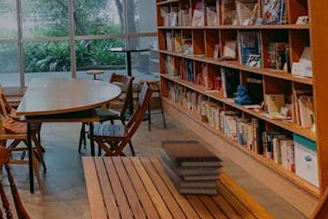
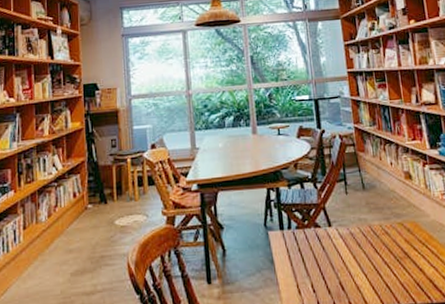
book stack: present [159,140,224,195] -> none [359,202,434,271]

